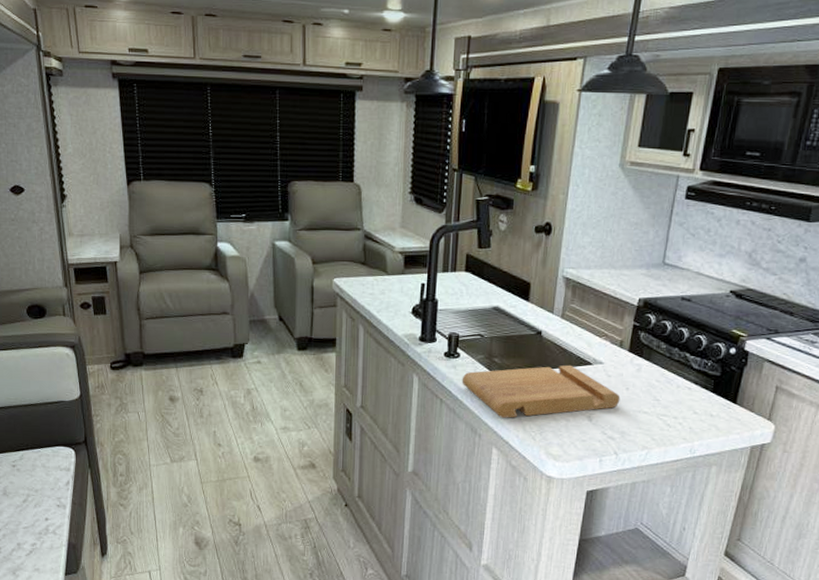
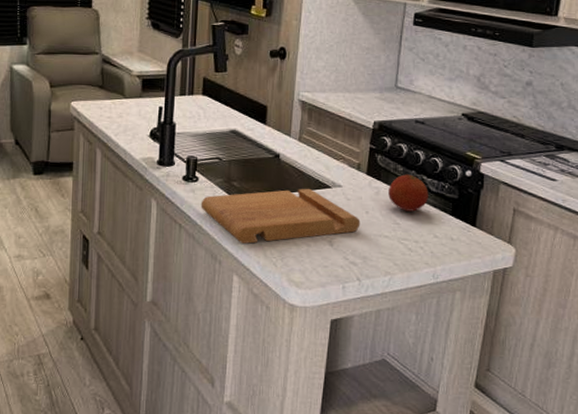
fruit: none [650,351,691,388] -> present [388,174,428,212]

